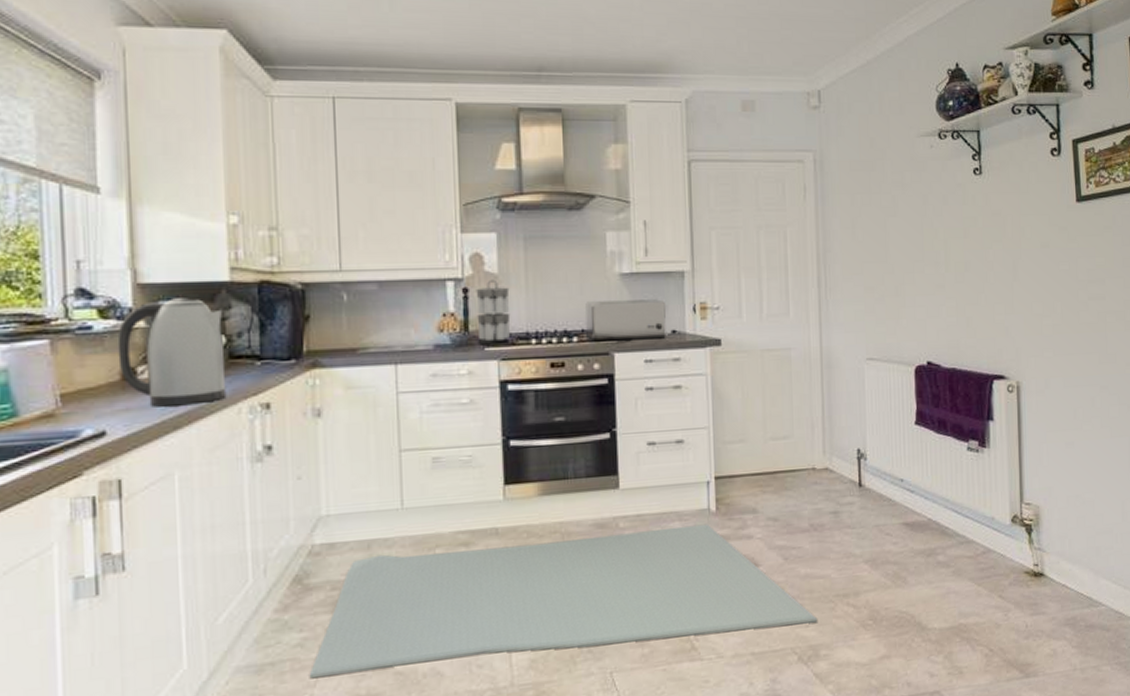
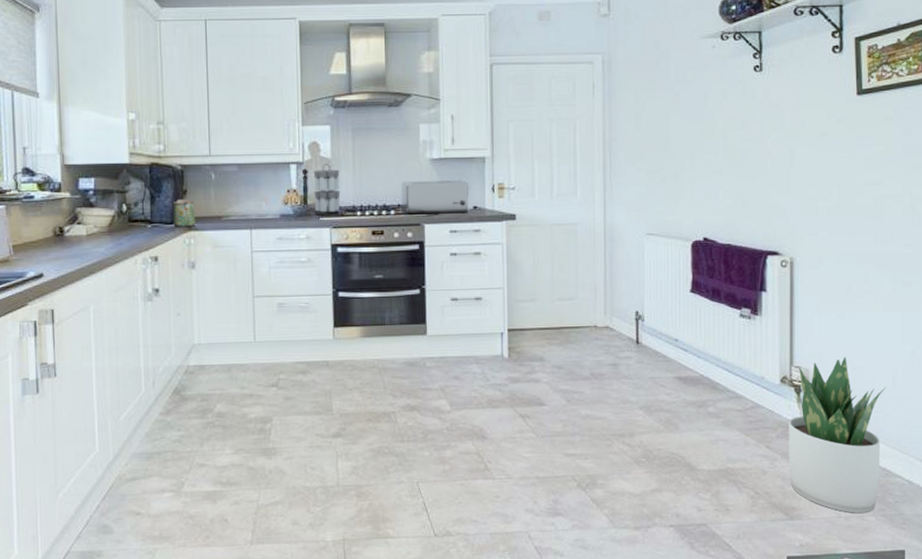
kettle: present [117,298,227,407] -> none [51,176,127,257]
canister: none [290,326,322,364] -> present [173,198,195,227]
floor mat: present [309,524,818,679] -> none [185,367,596,467]
planter: none [1021,490,1116,665] -> present [788,357,887,514]

